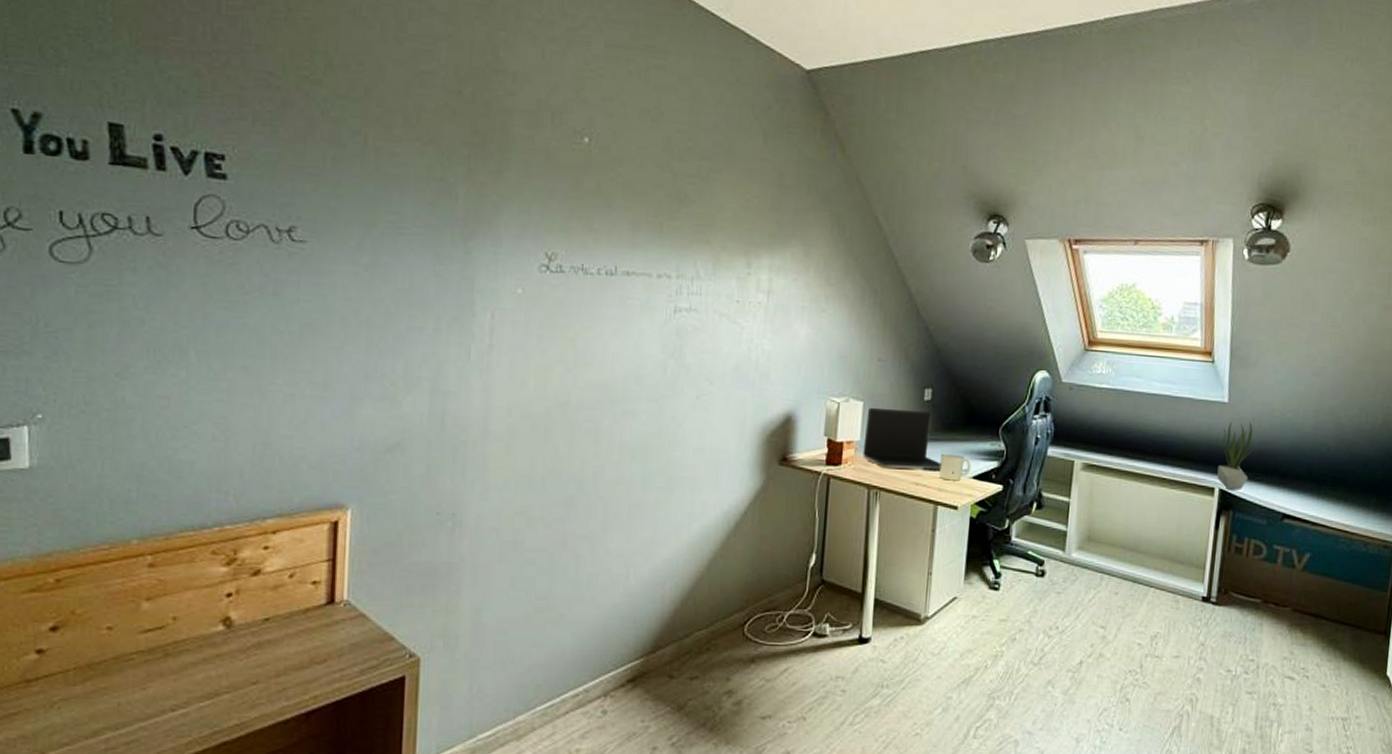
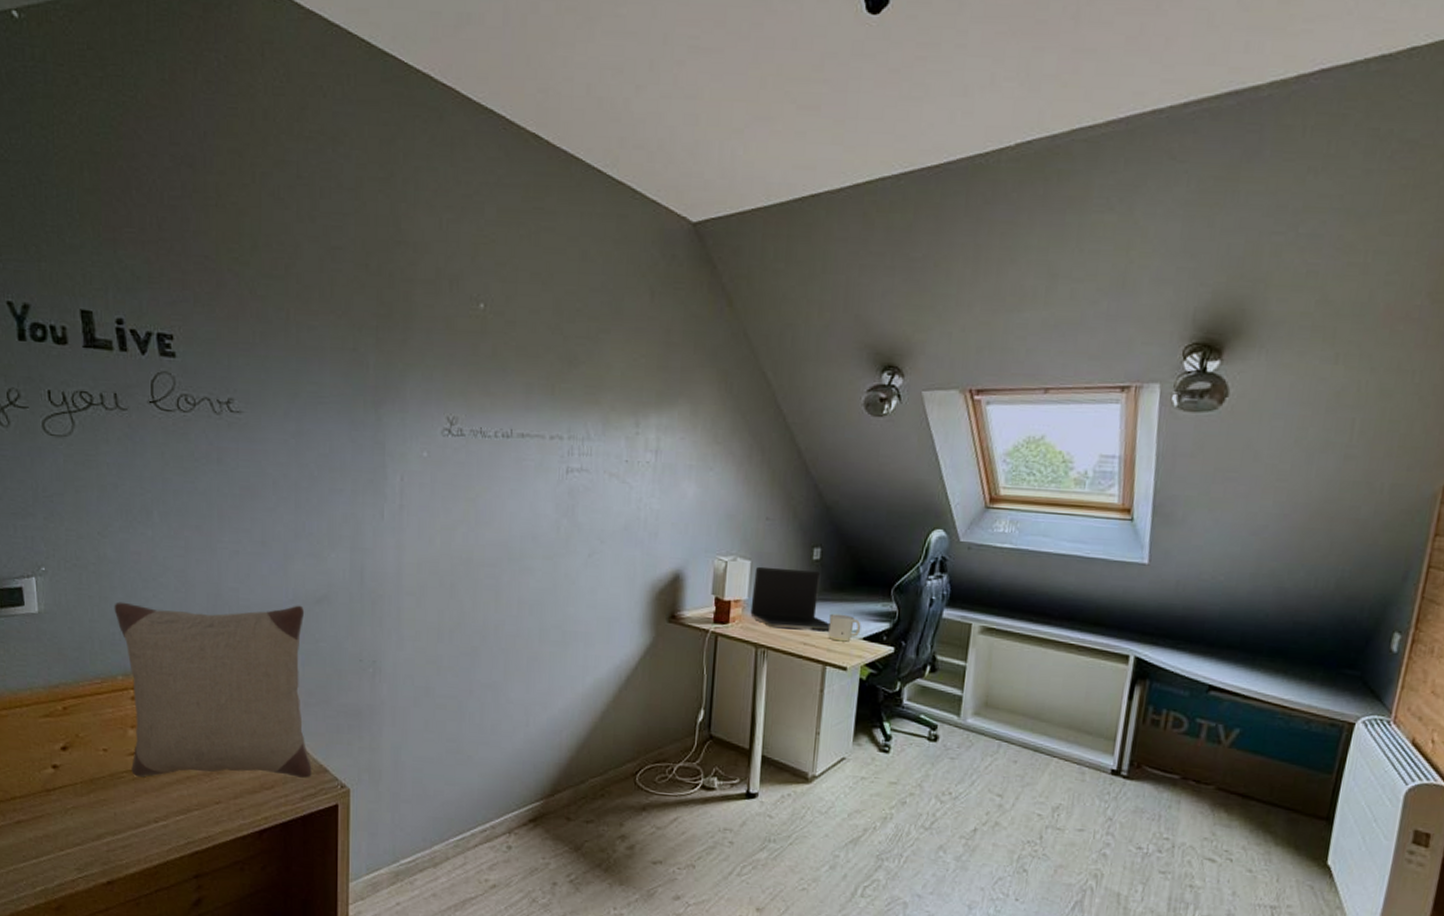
pillow: none [131,453,375,658] -> present [114,601,312,778]
potted plant: present [1217,421,1254,490] -> none [1132,584,1177,659]

